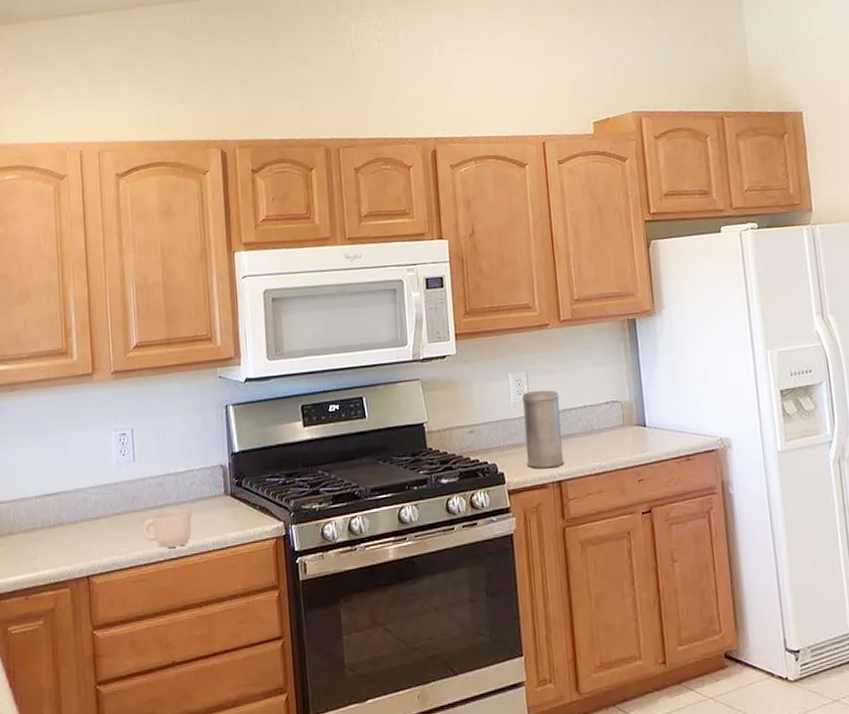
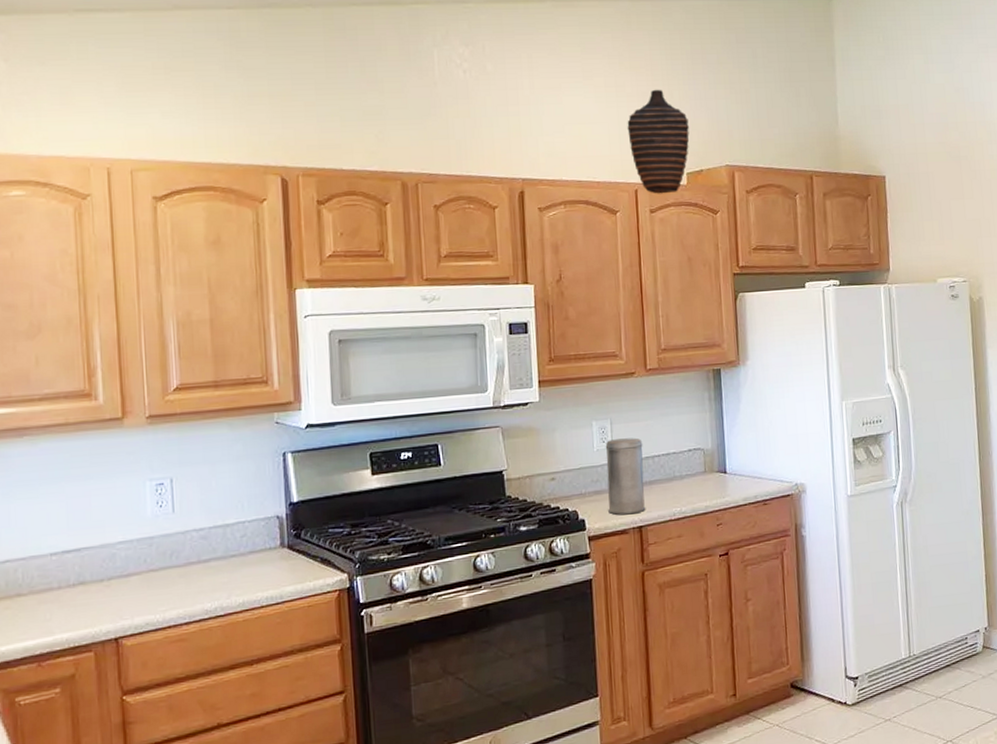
mug: present [142,509,192,548] -> none [183,563,242,605]
decorative vase: none [532,41,595,145] -> present [627,89,689,194]

